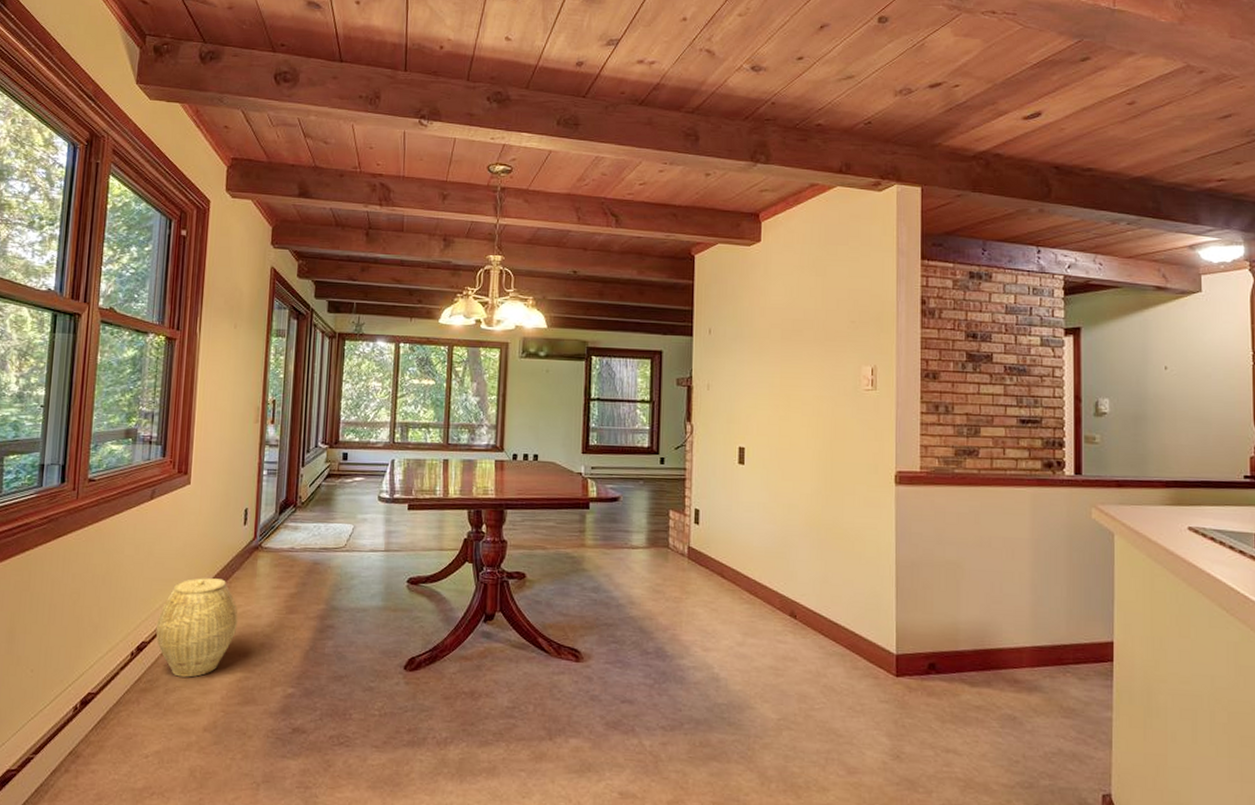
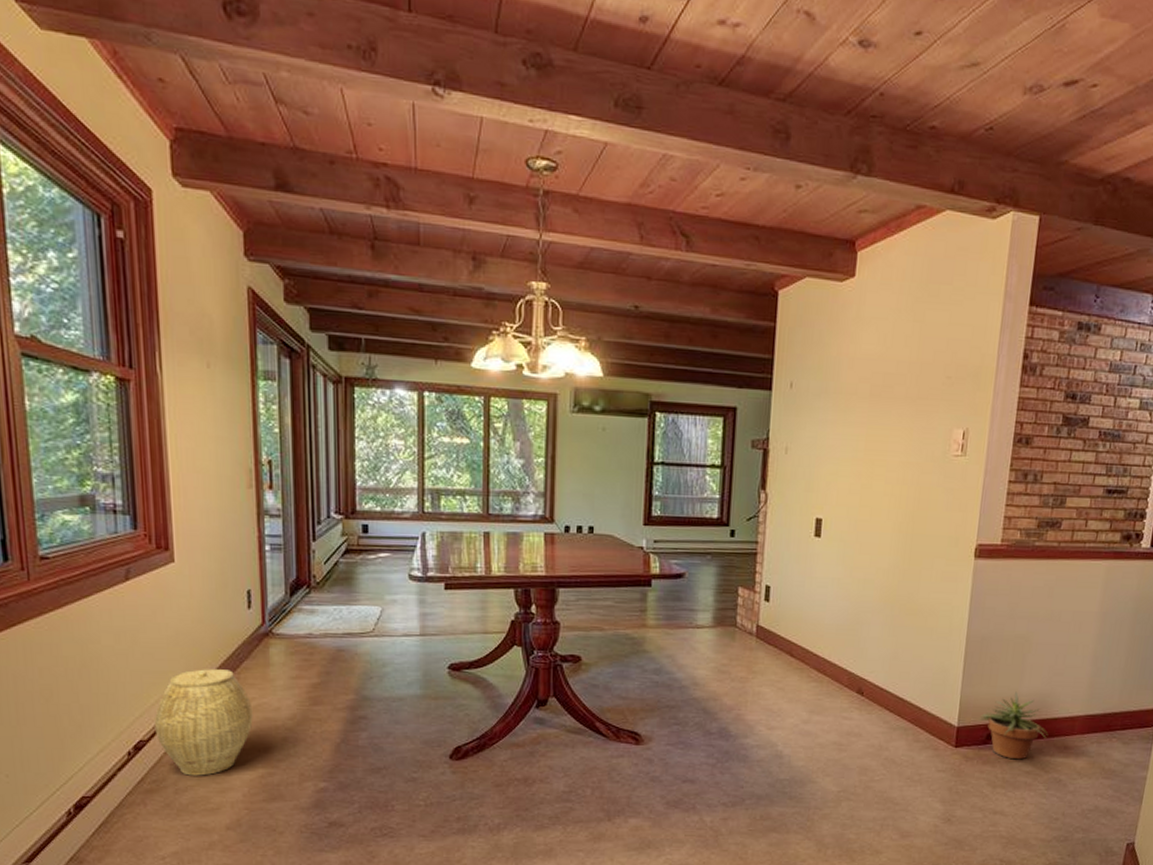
potted plant: none [918,619,995,693] -> present [979,691,1048,760]

